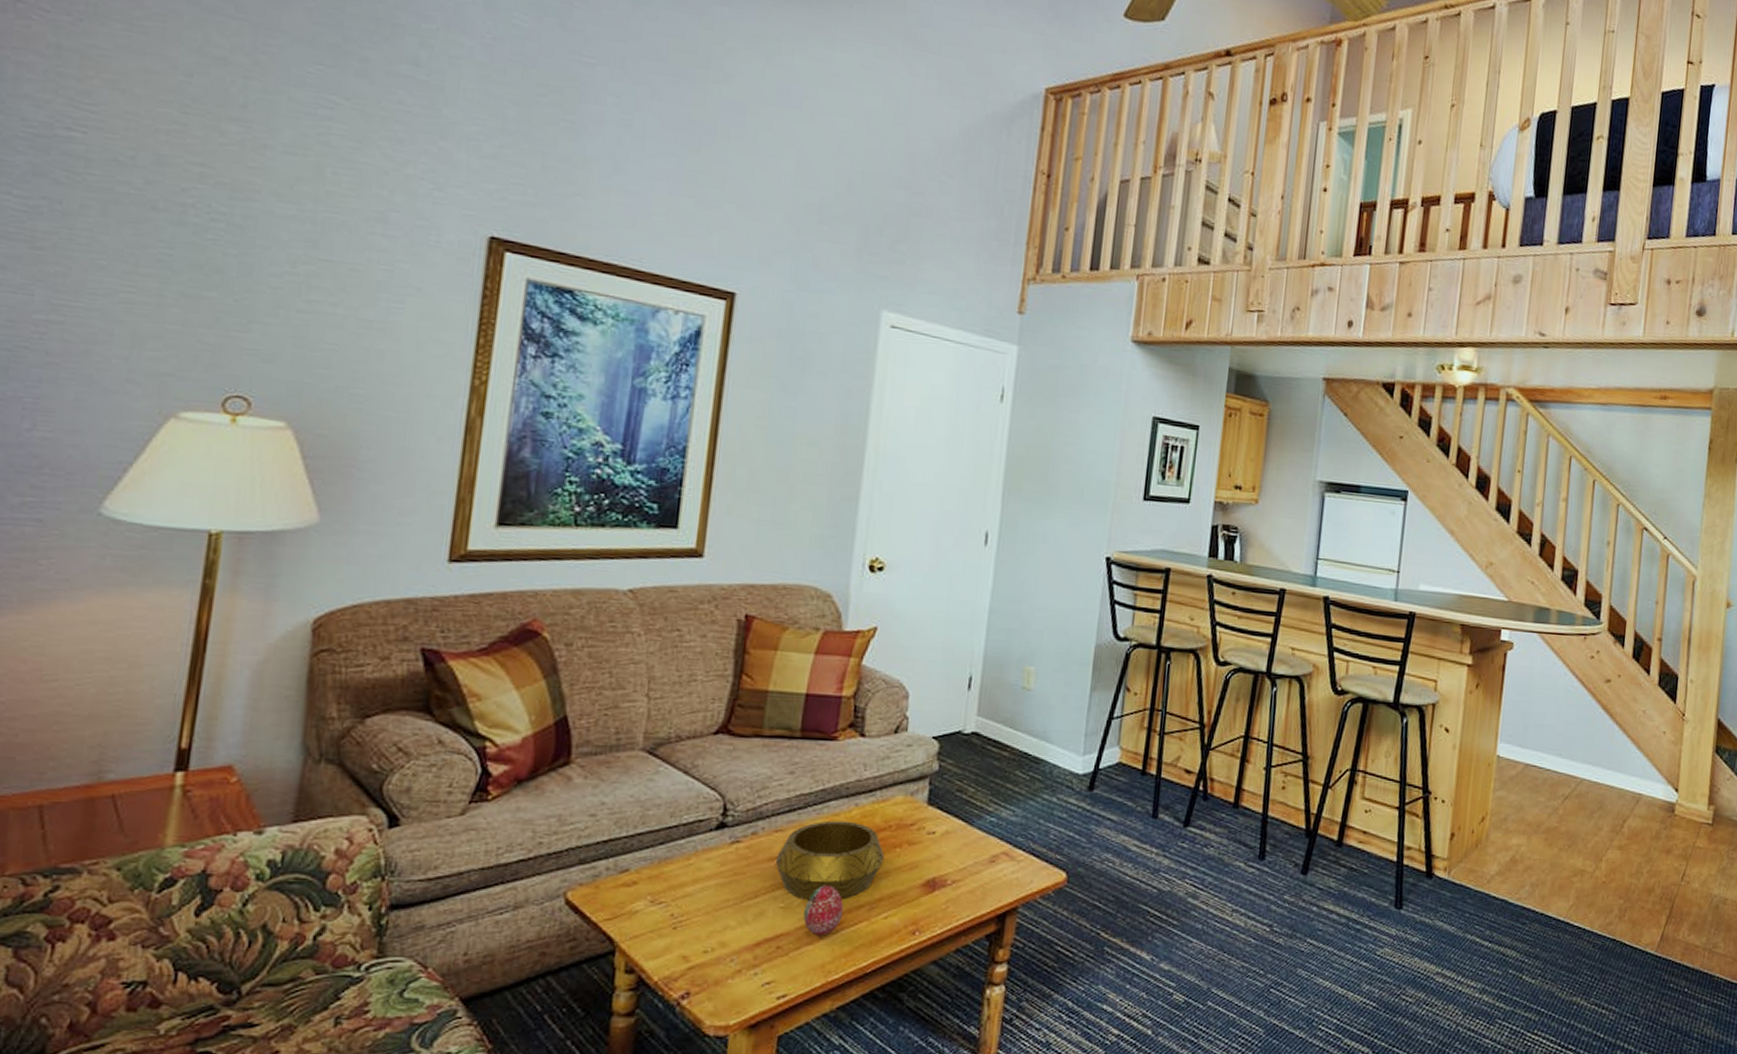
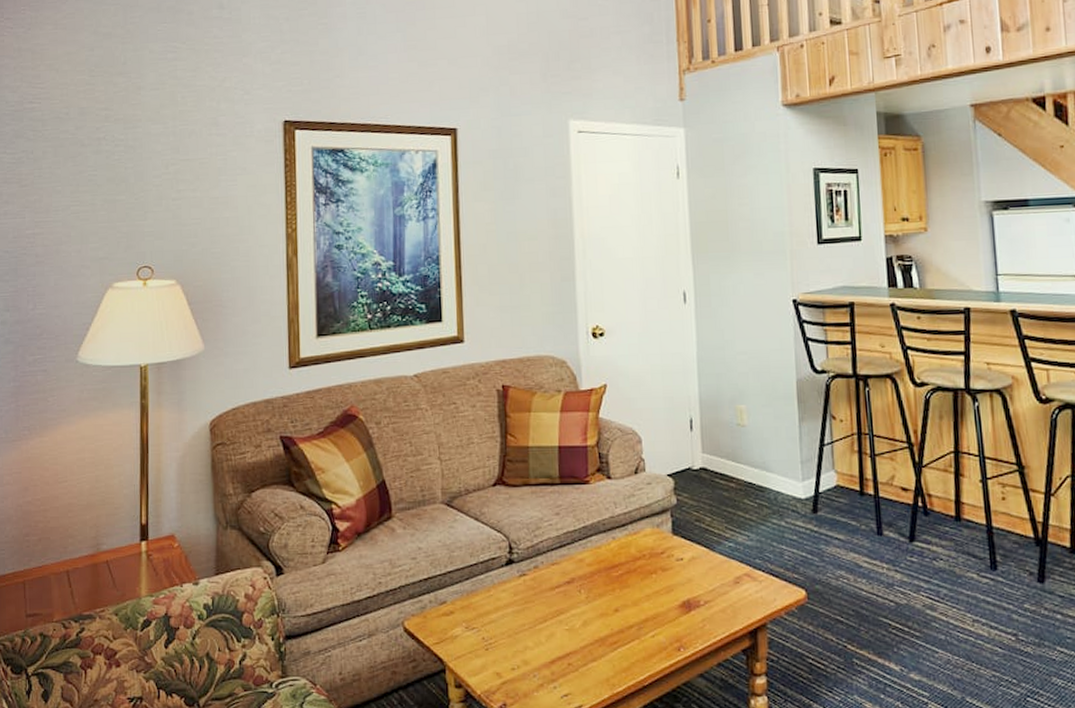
decorative bowl: present [775,820,885,899] -> none [555,553,644,622]
decorative egg: present [803,885,844,936] -> none [585,609,617,654]

